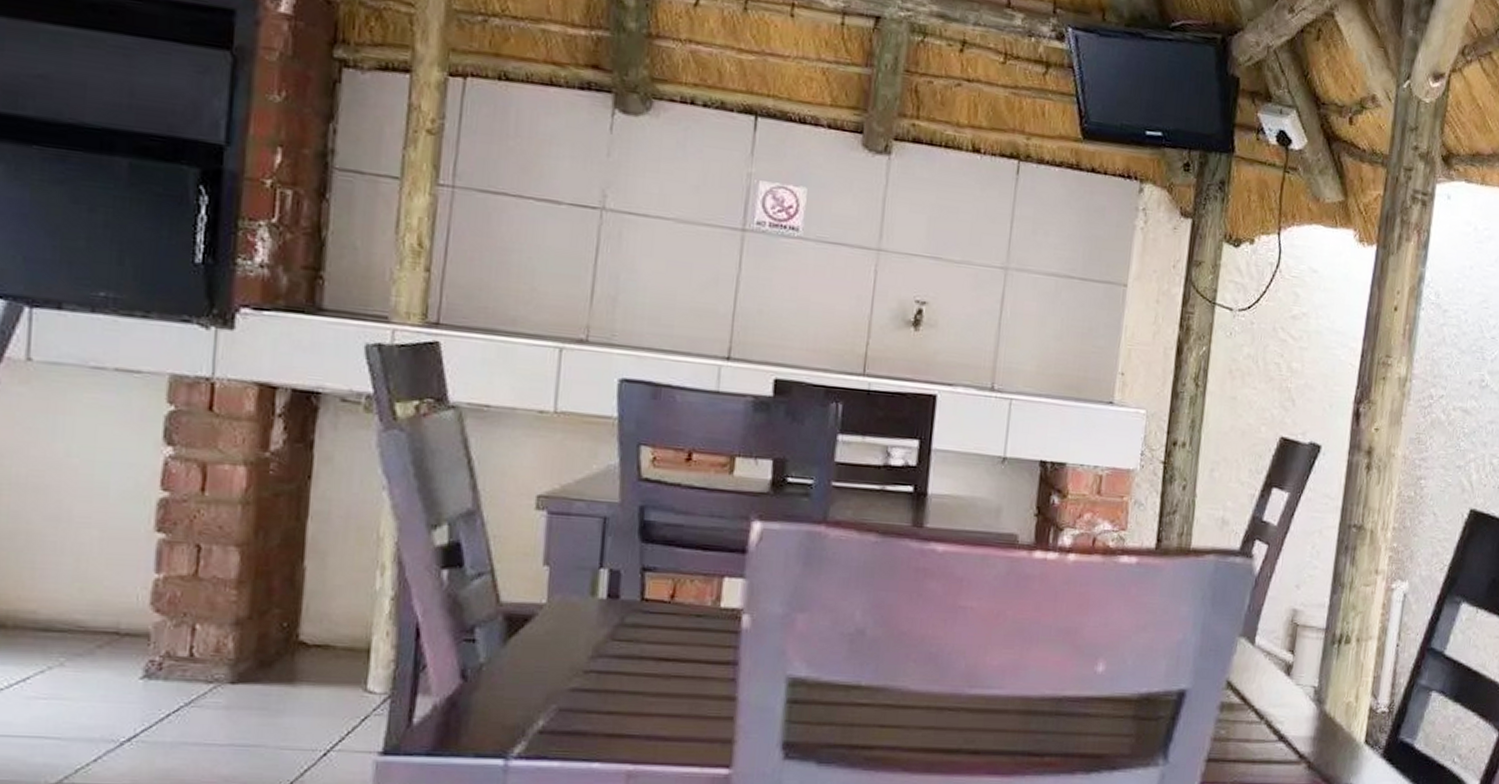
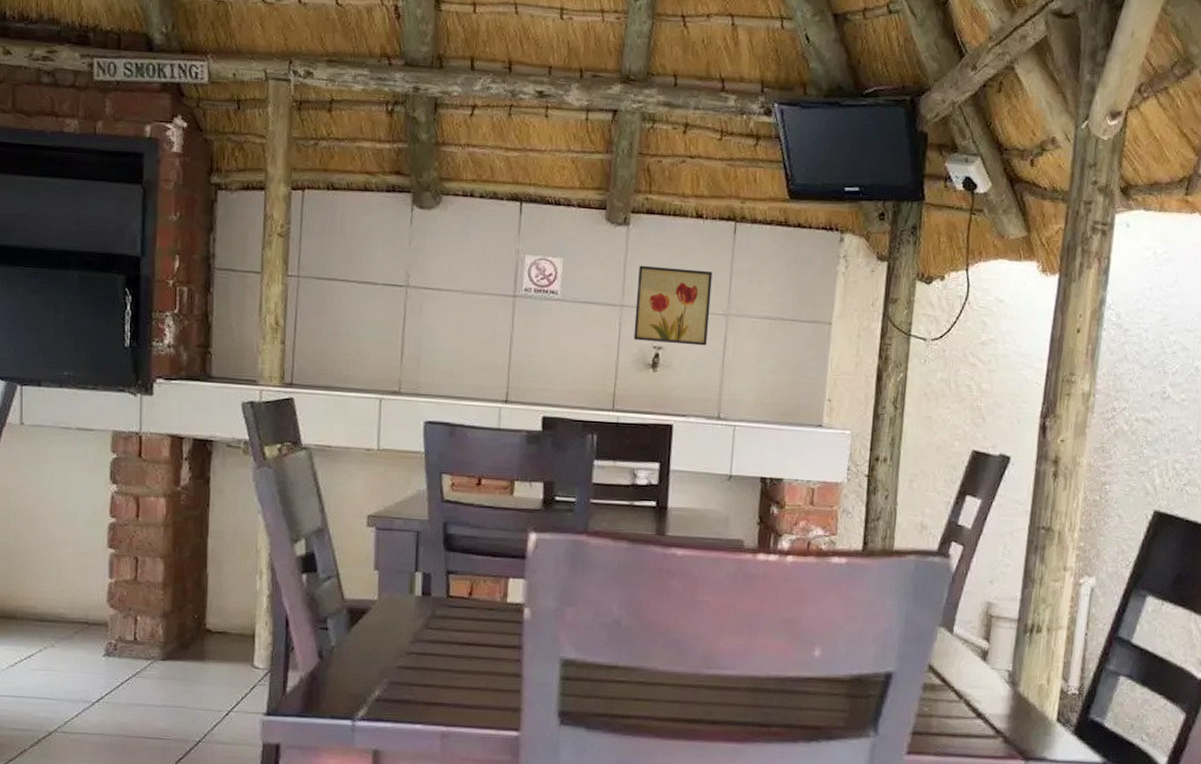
wall art: none [892,203,990,304] -> present [634,265,712,346]

